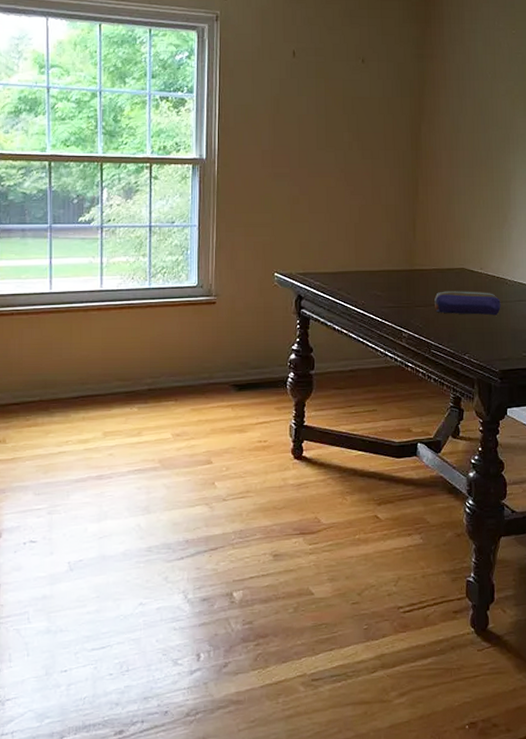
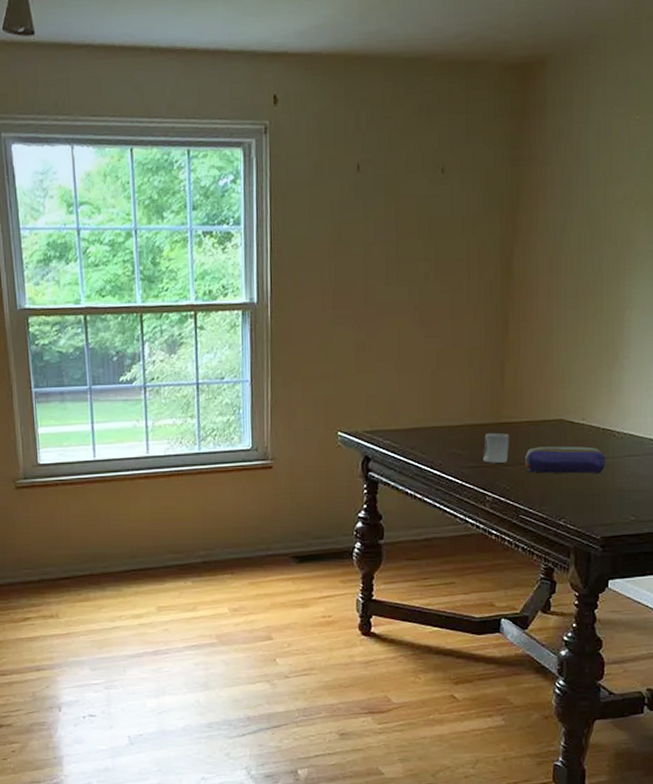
cup: none [399,277,422,304] -> present [483,432,510,463]

